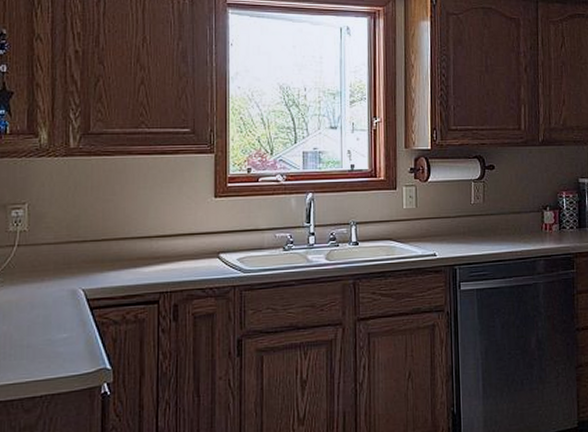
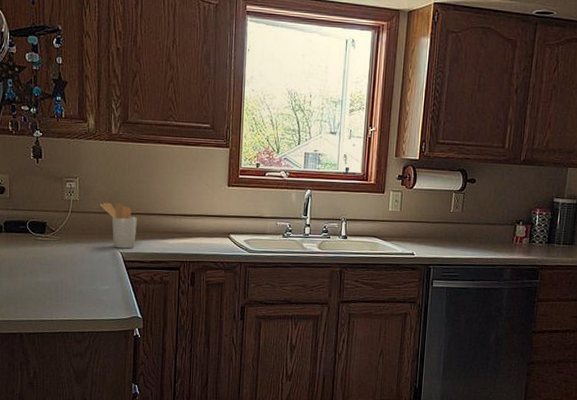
utensil holder: none [54,229,103,285] -> present [99,202,137,249]

